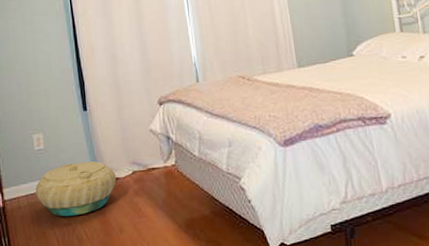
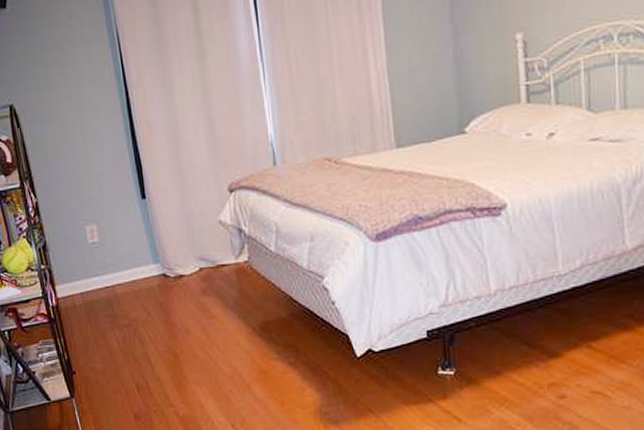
basket: present [35,161,117,217] -> none [91,256,182,317]

